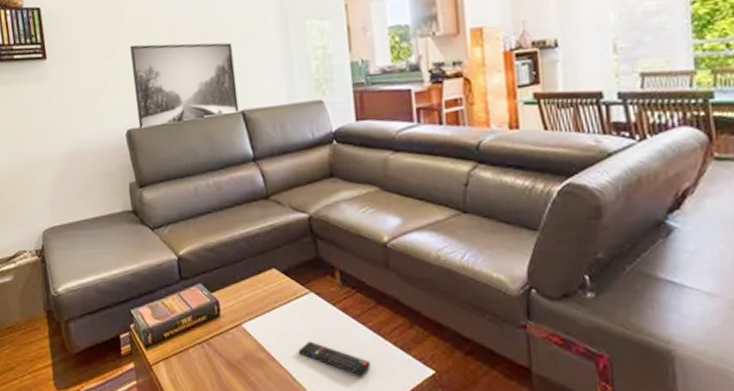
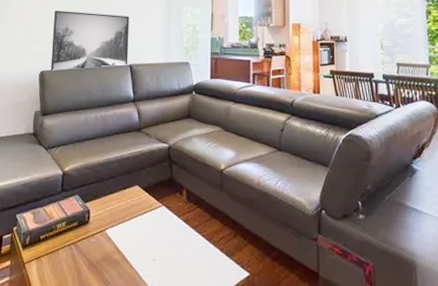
remote control: present [298,341,370,376] -> none [147,246,201,277]

